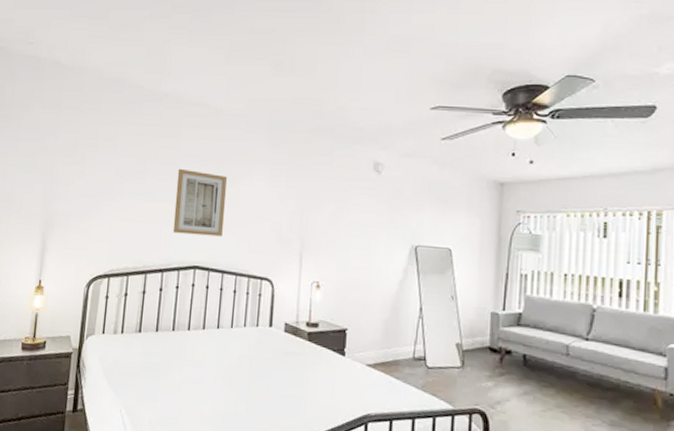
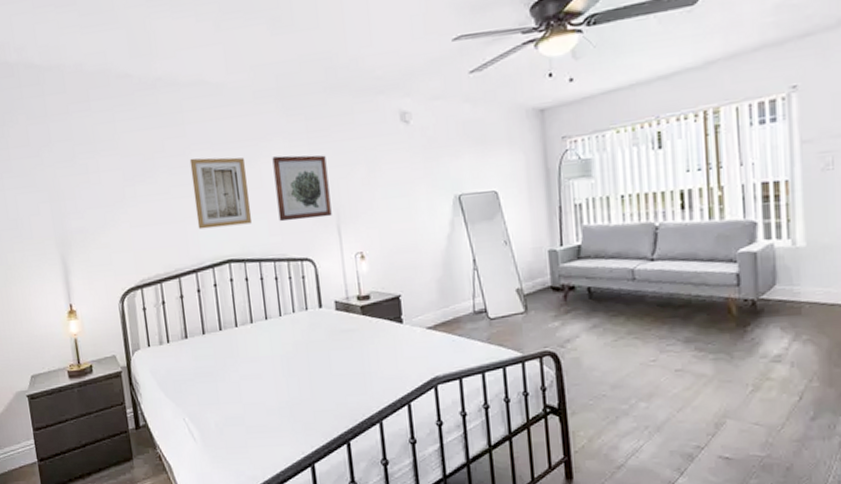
wall art: none [248,180,301,244] -> present [272,155,332,222]

